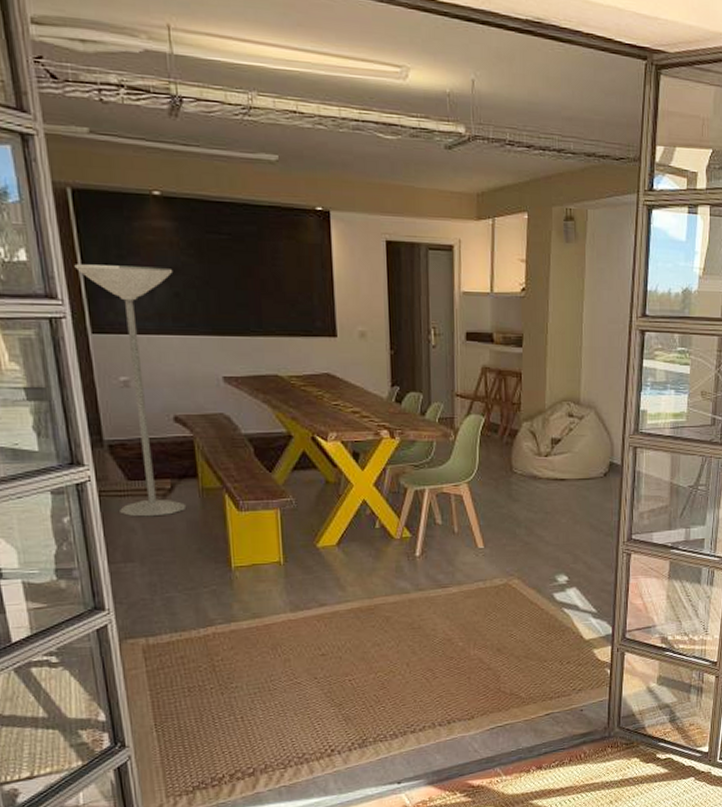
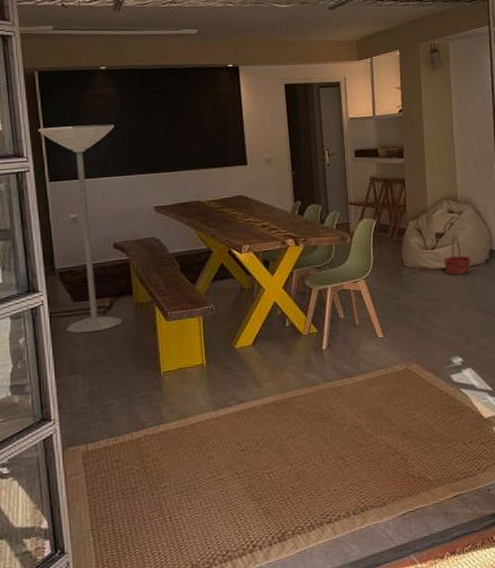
basket: none [557,443,588,487] -> present [443,235,471,275]

